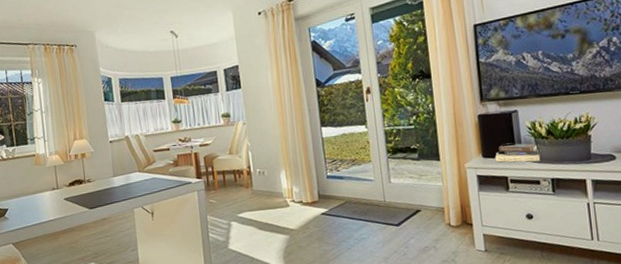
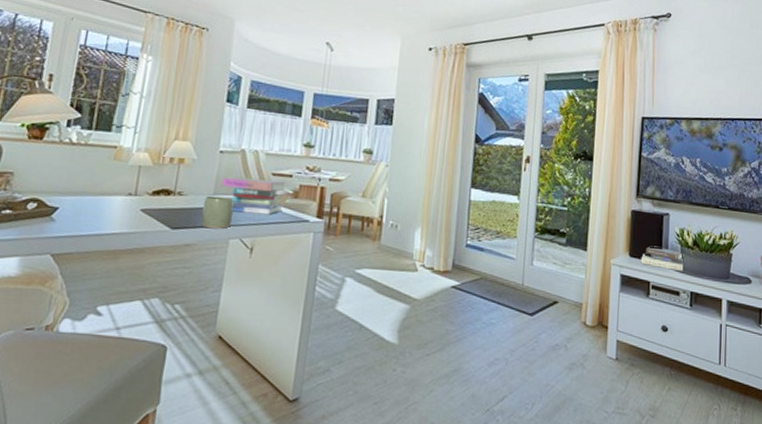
mug: none [107,176,132,204] -> present [201,195,234,229]
books: none [117,155,168,187] -> present [221,176,286,215]

